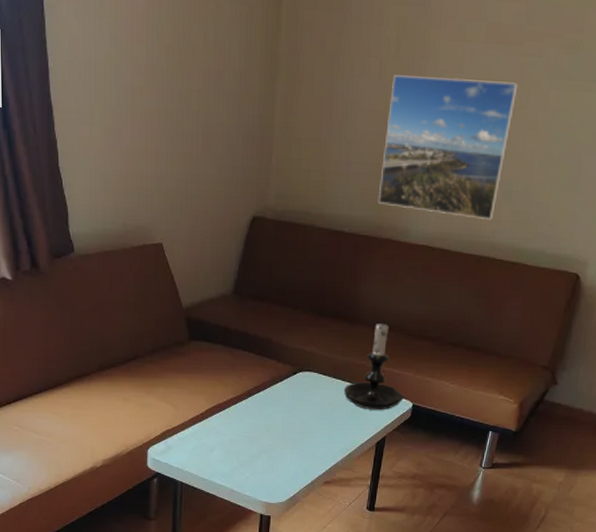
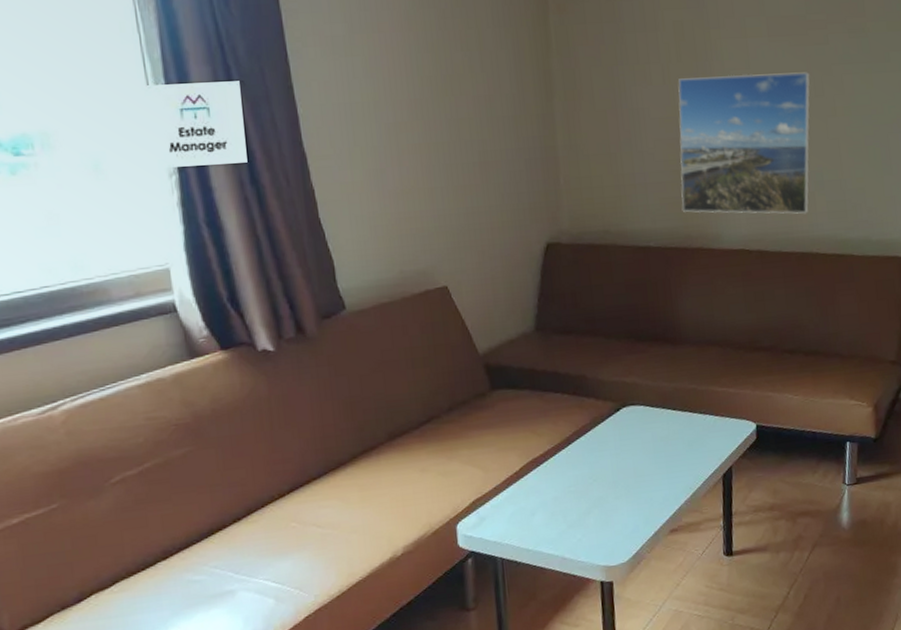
candle holder: present [343,319,405,410] -> none [676,335,746,439]

